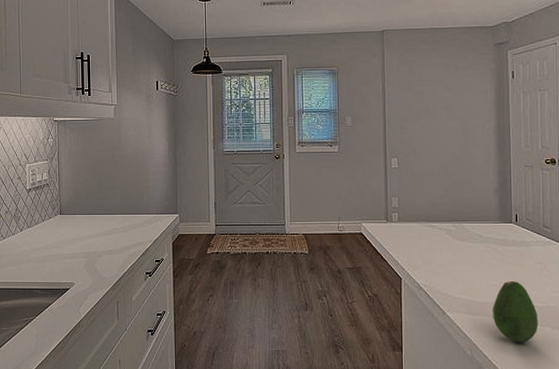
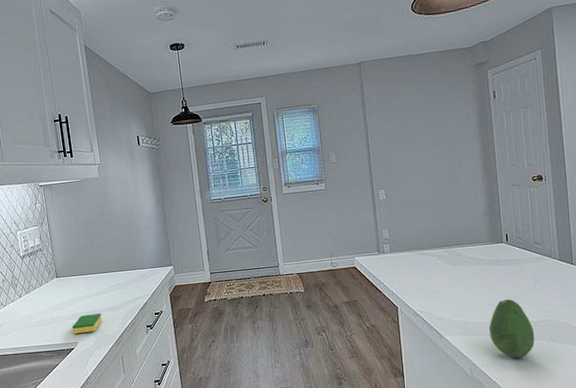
dish sponge: none [69,255,101,274] -> present [71,313,102,335]

